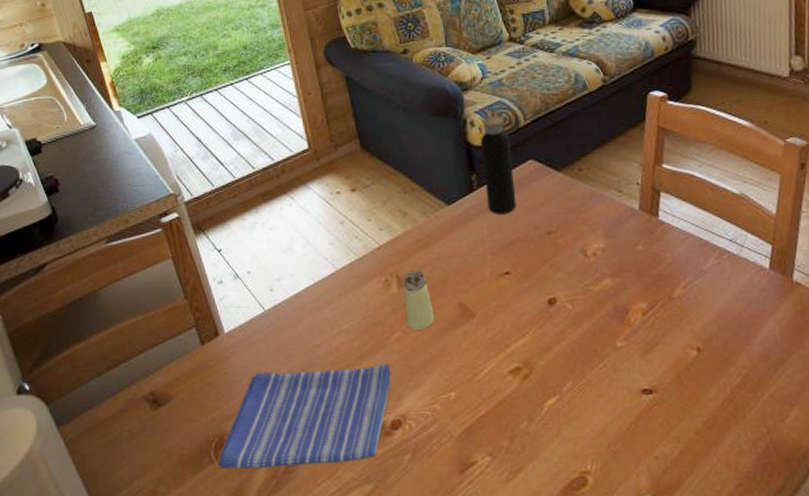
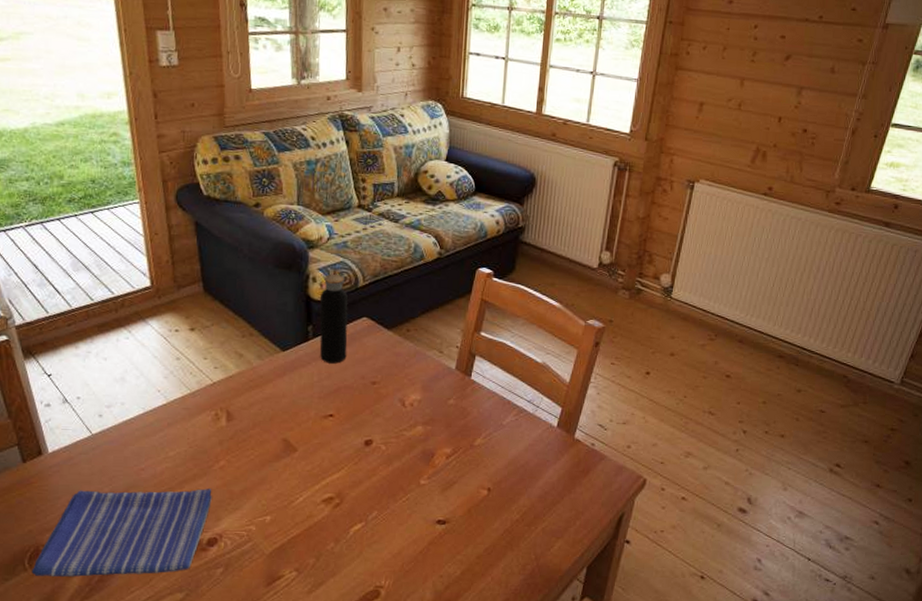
saltshaker: present [403,270,435,330] -> none [231,407,259,460]

